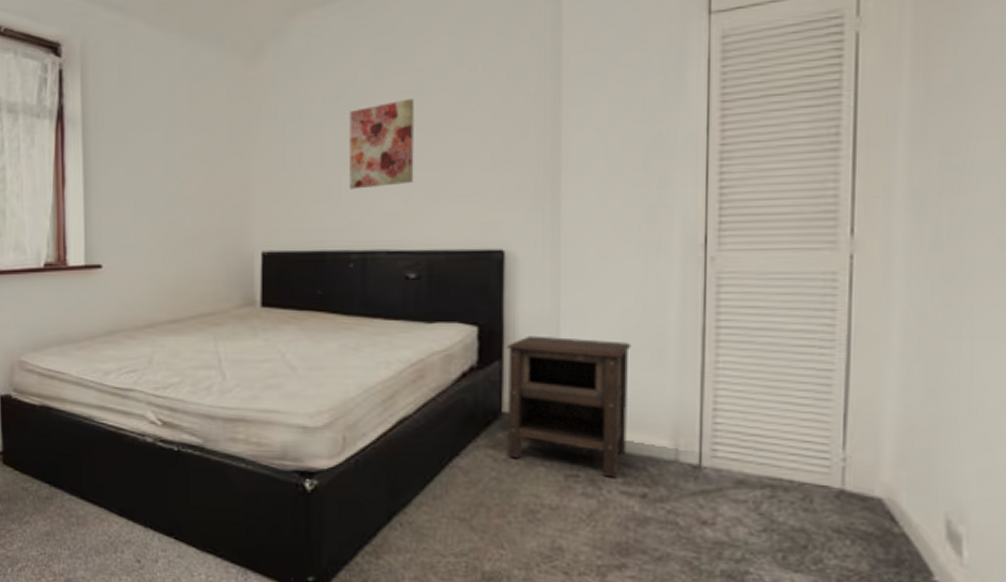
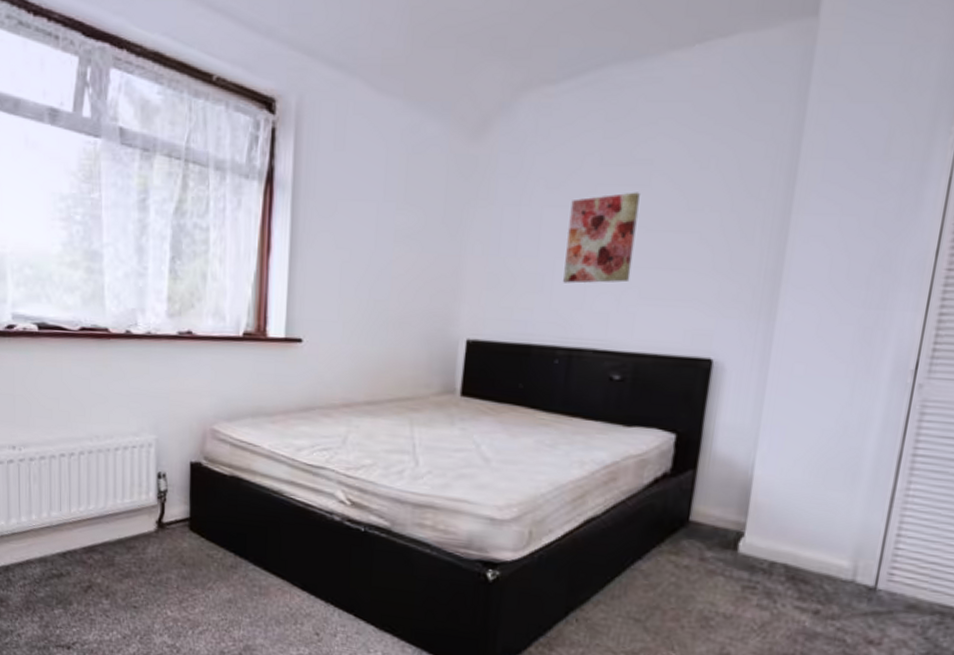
nightstand: present [506,335,632,478] -> none [689,447,827,593]

